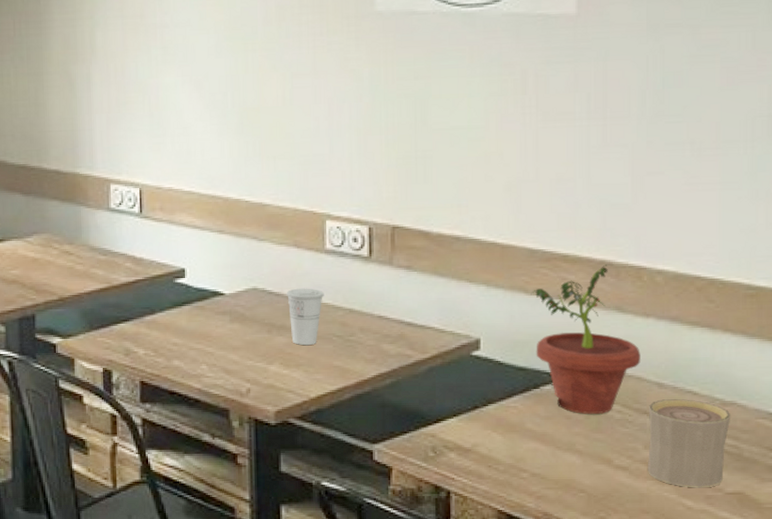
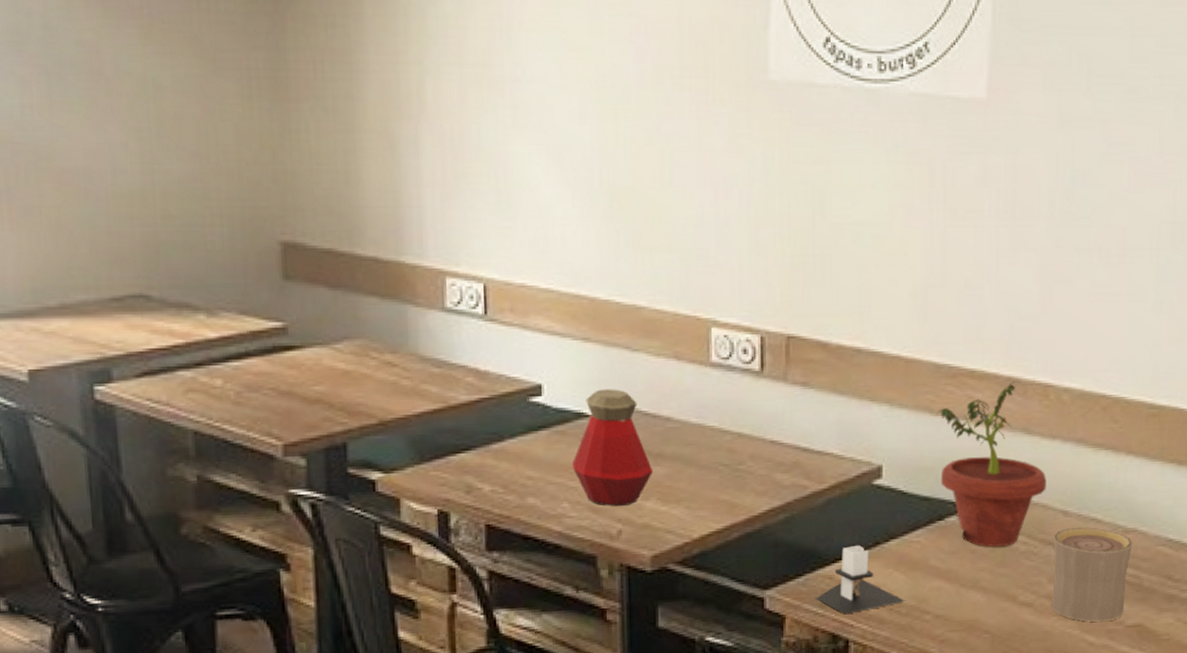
bottle: none [209,272,277,370] -> present [571,389,654,507]
cup: present [286,288,324,346] -> none [664,408,709,477]
candle: none [420,409,504,469] -> present [816,546,906,615]

